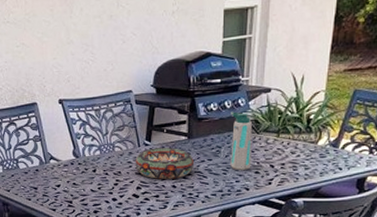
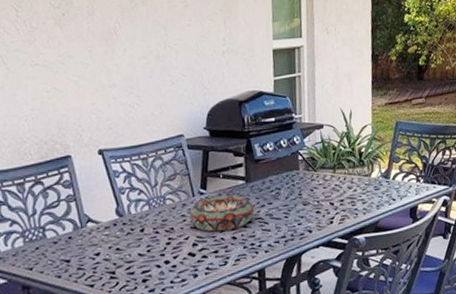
water bottle: present [230,112,252,171] -> none [287,150,312,213]

